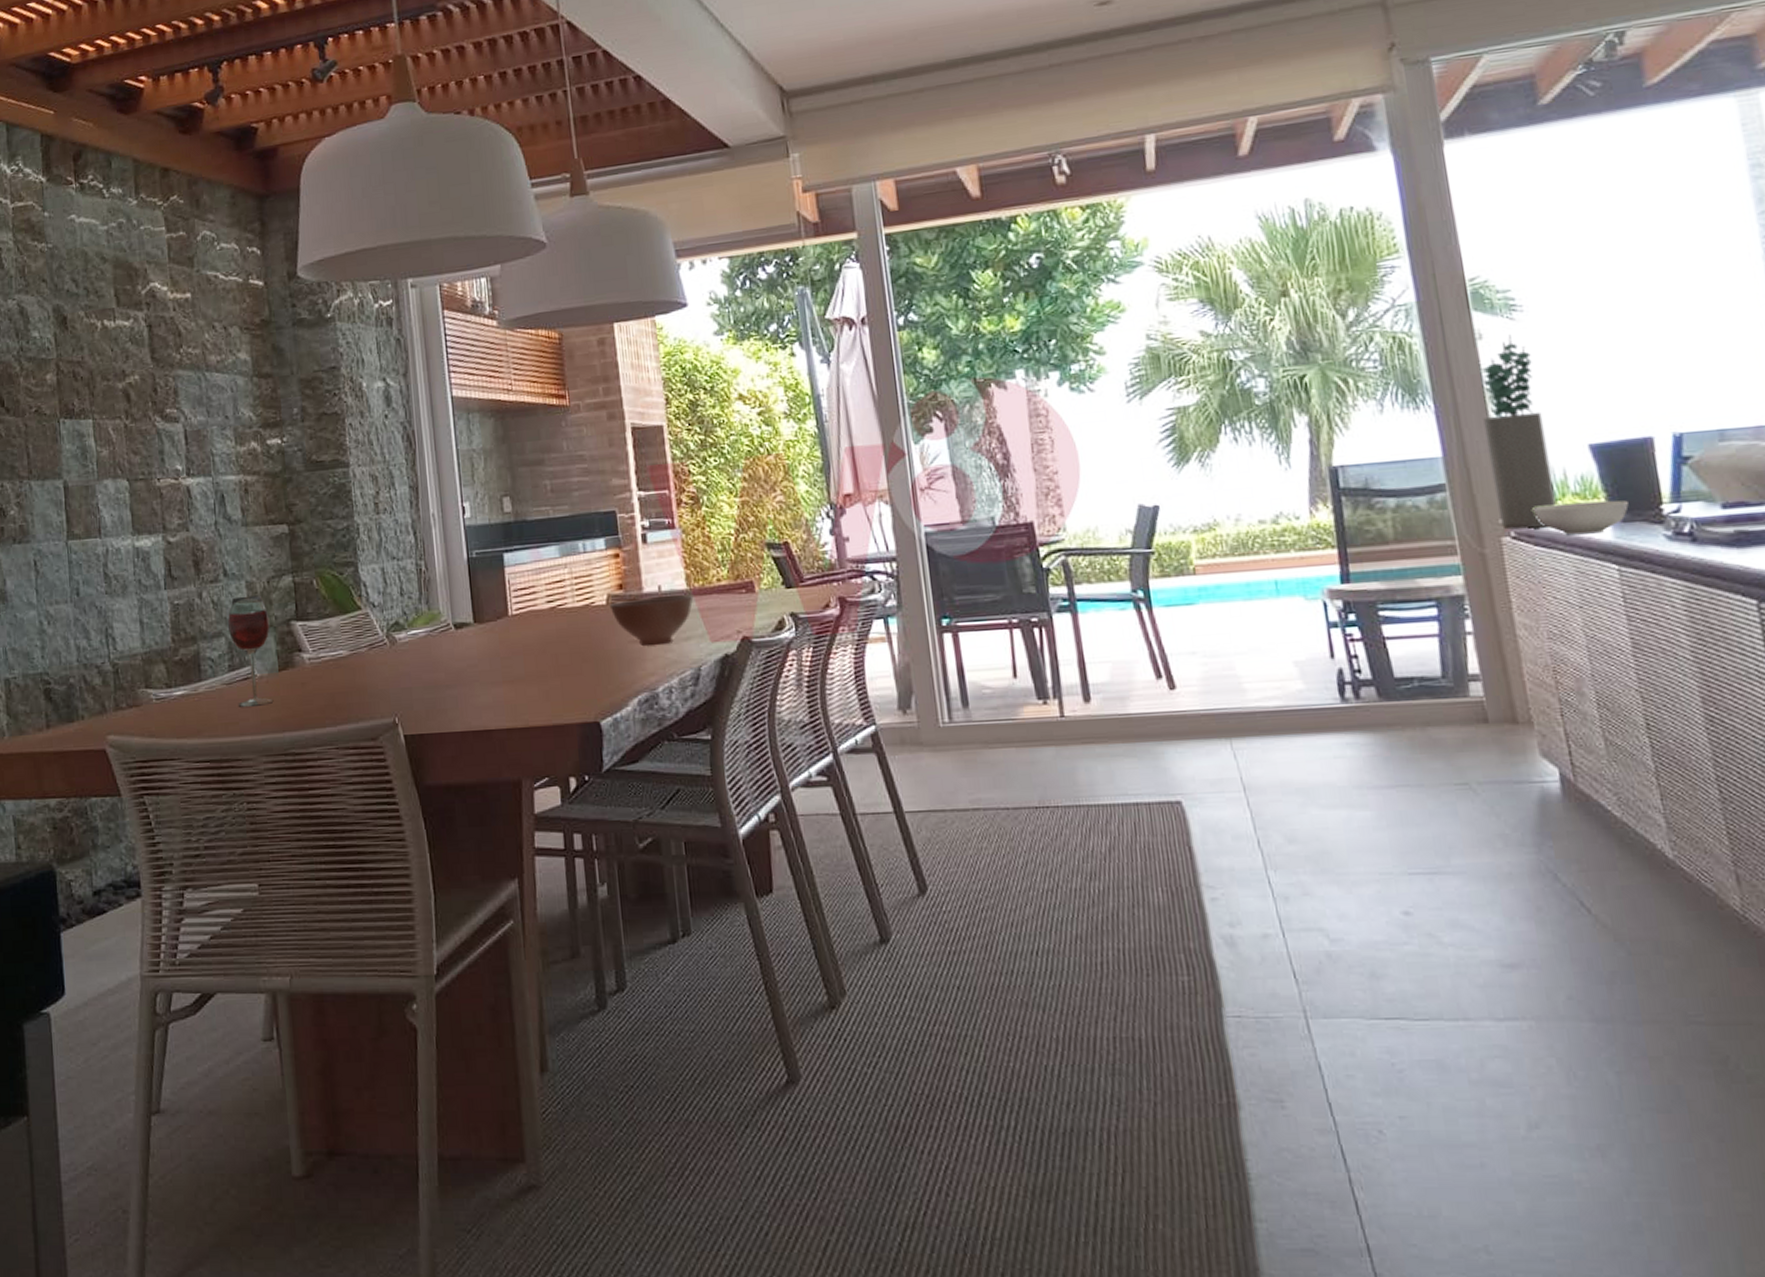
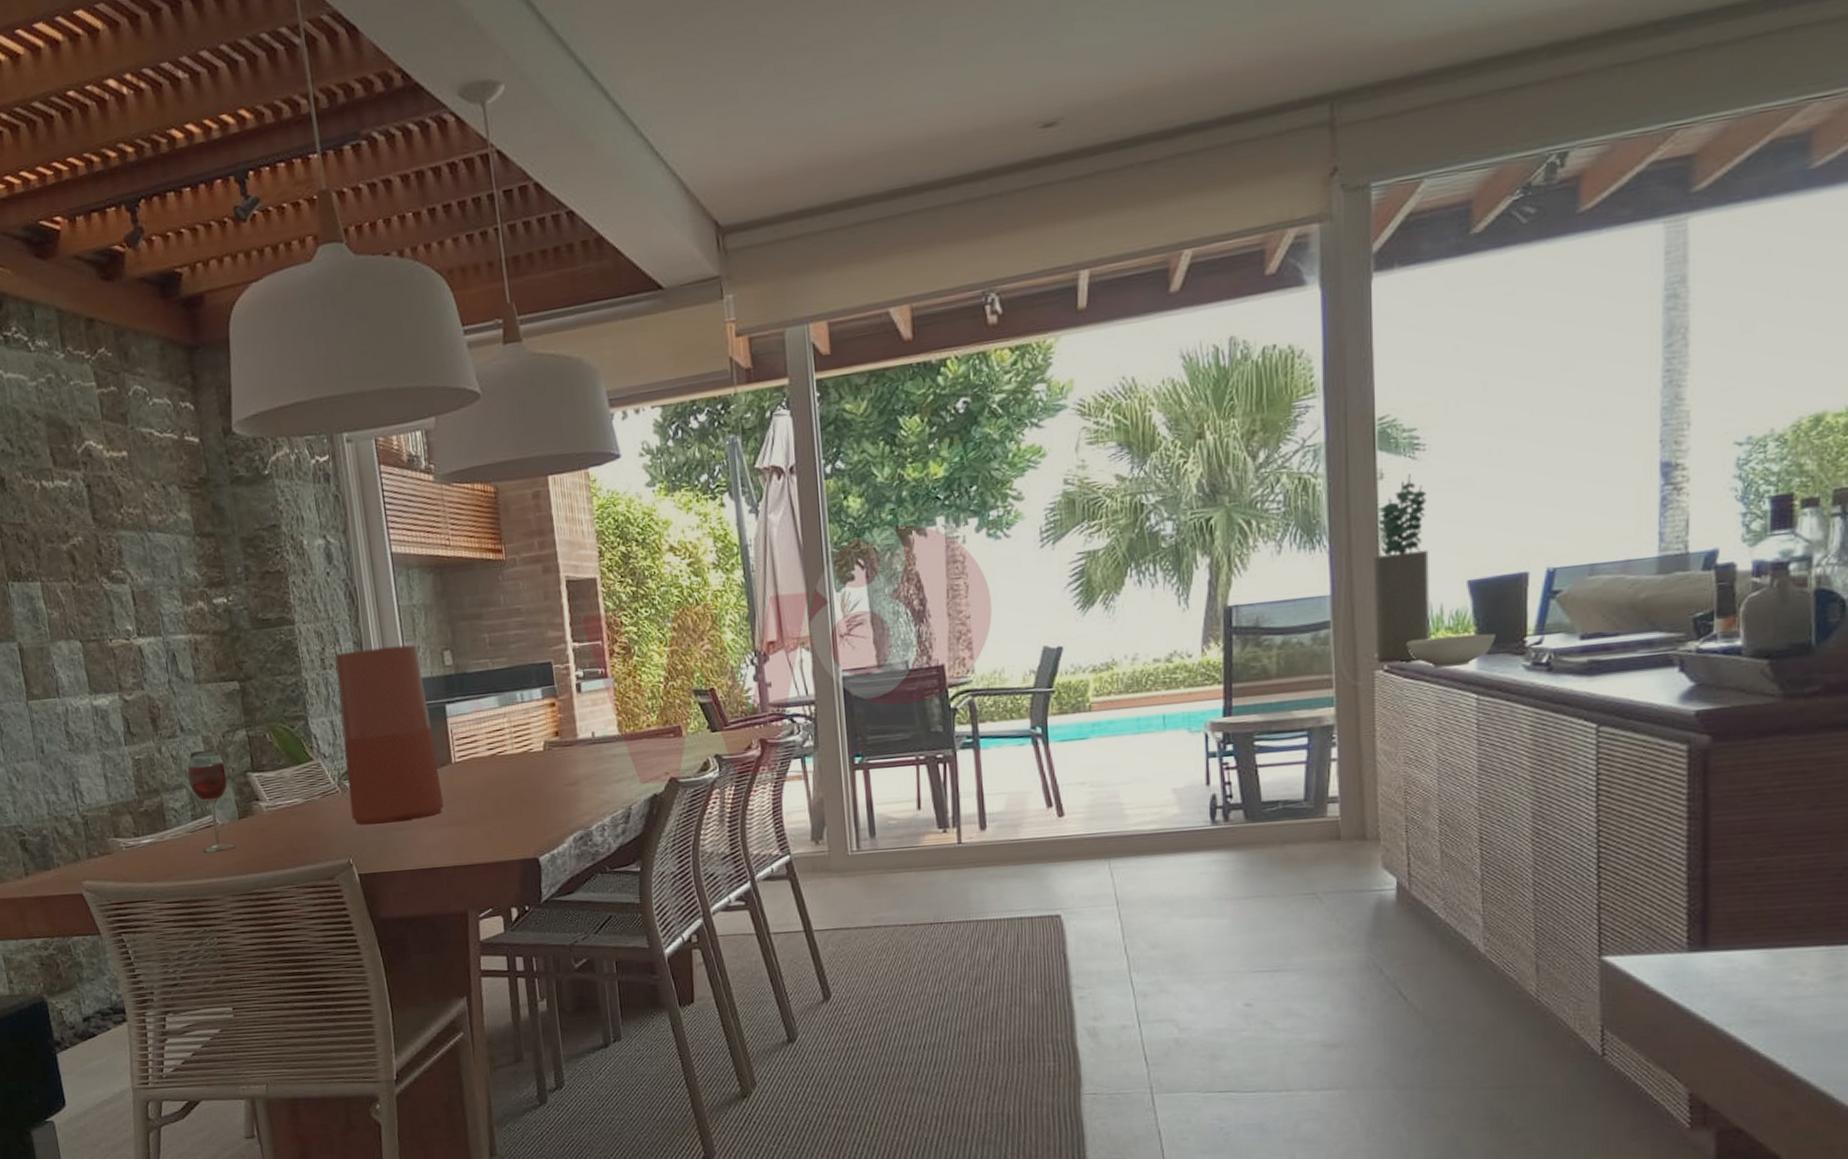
vase: none [389,489,499,681] -> present [334,644,444,825]
bowl: present [609,595,694,645] -> none [546,740,625,788]

